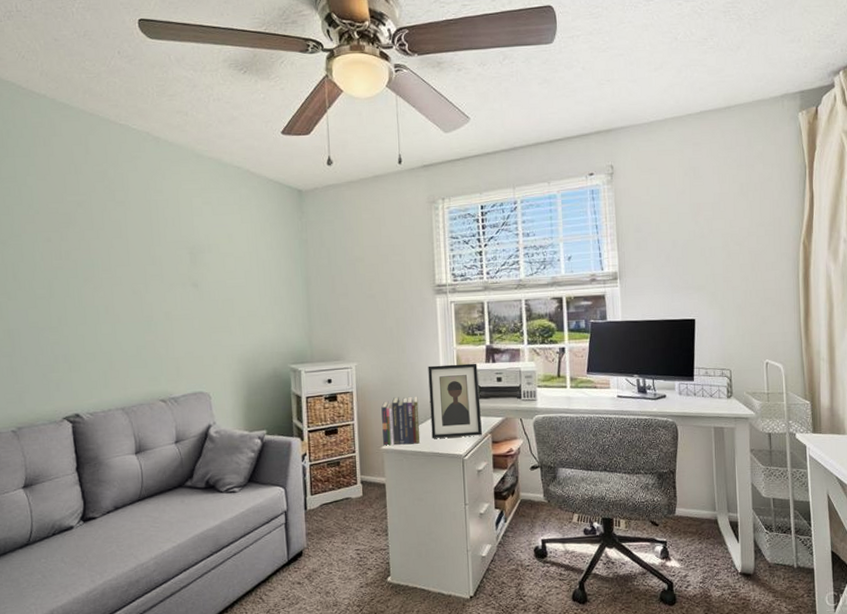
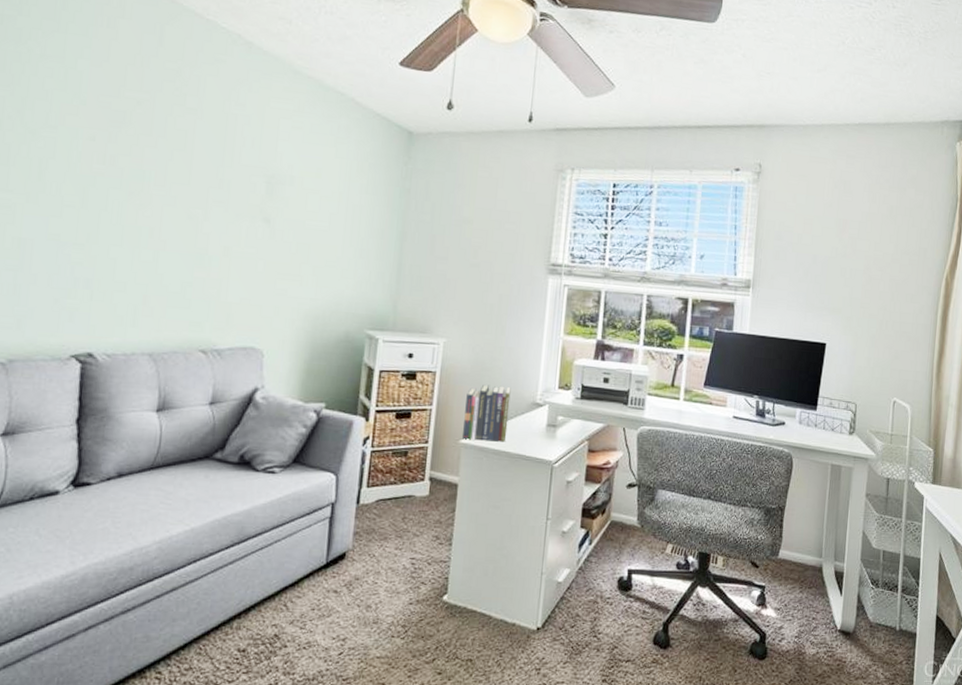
picture frame: present [428,363,482,439] -> none [520,354,584,441]

